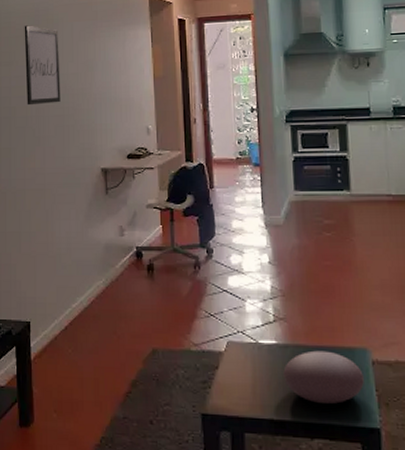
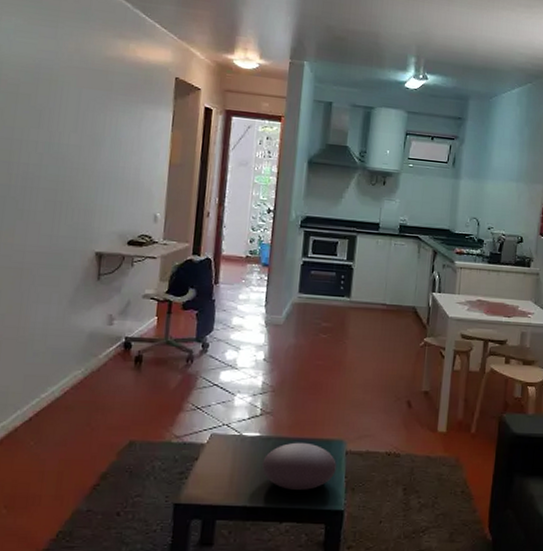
wall art: present [24,25,61,106] -> none [11,81,63,175]

